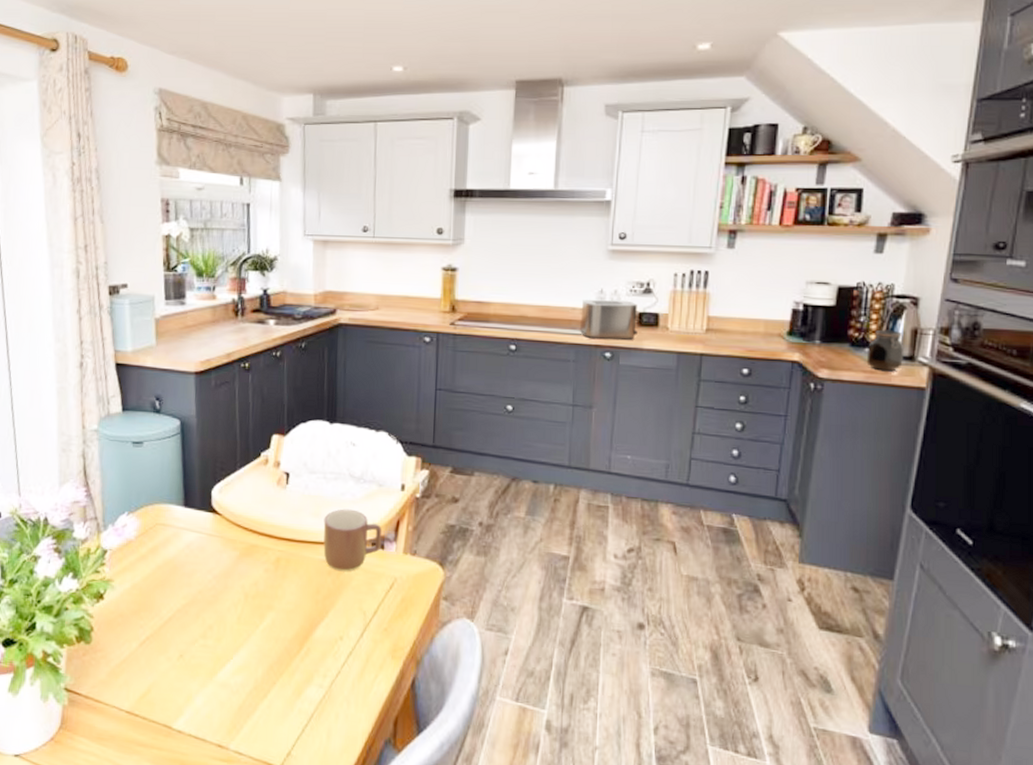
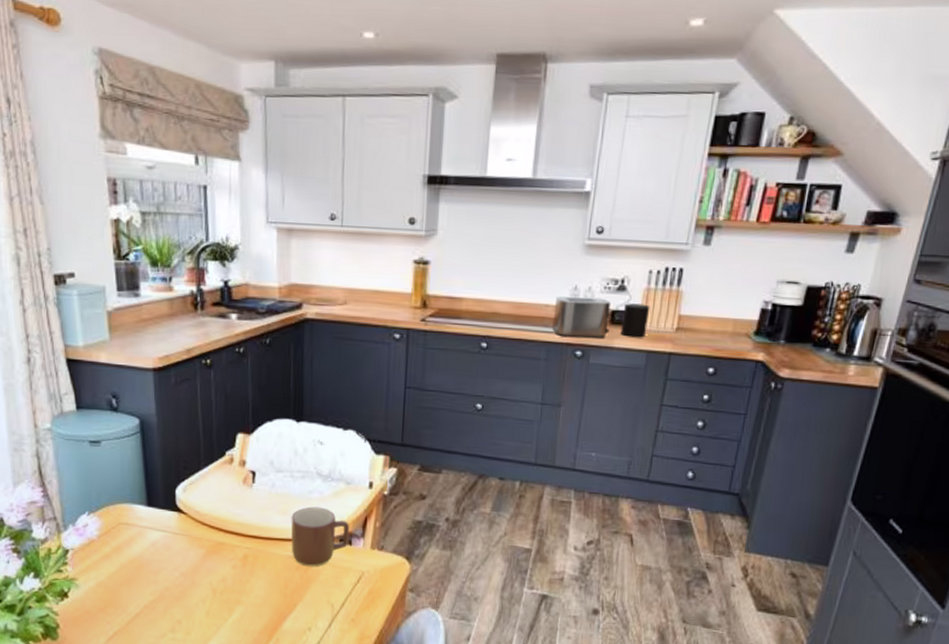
pen holder: none [649,305,678,339] -> present [621,303,650,338]
jar: present [866,329,905,372] -> none [826,329,863,372]

